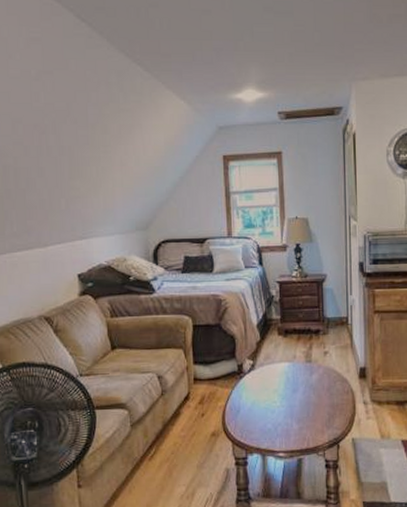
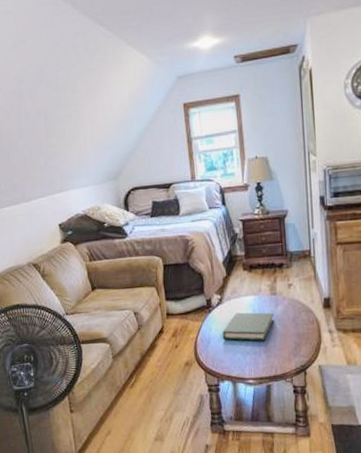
hardback book: none [253,379,309,411] -> present [222,312,275,341]

